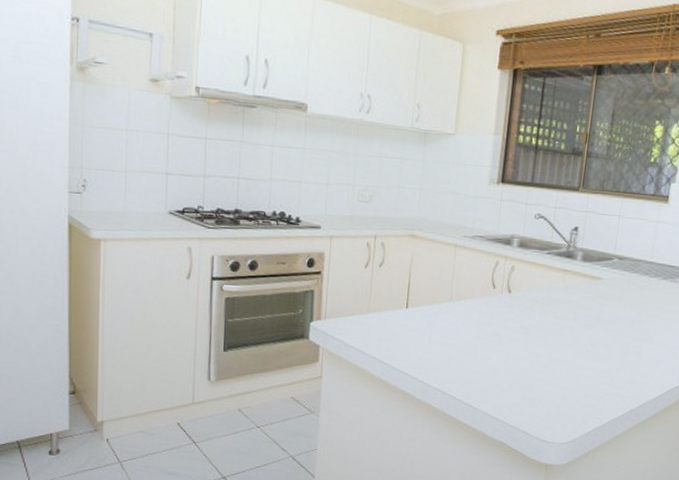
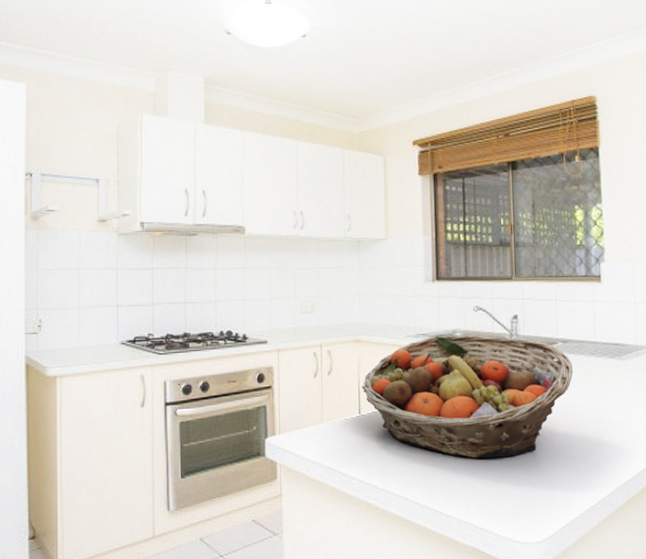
fruit basket: none [412,239,625,363] -> present [362,335,574,459]

